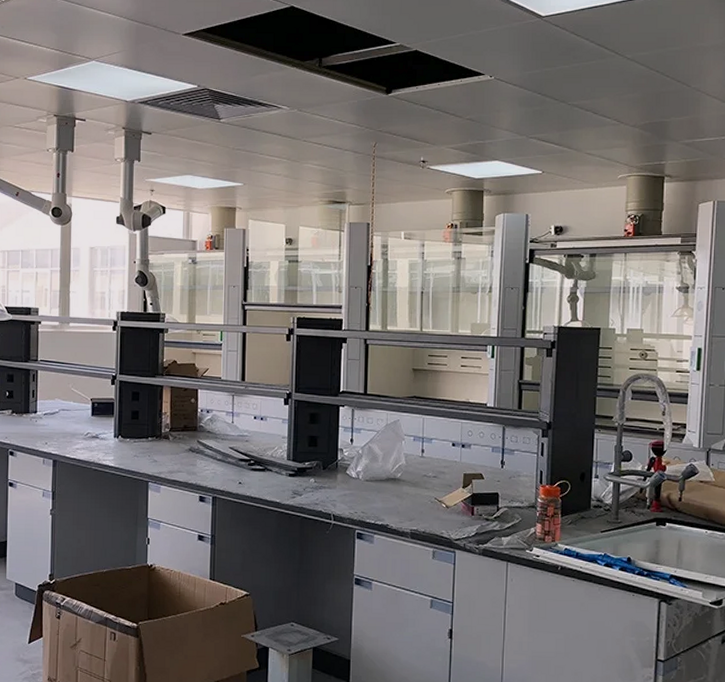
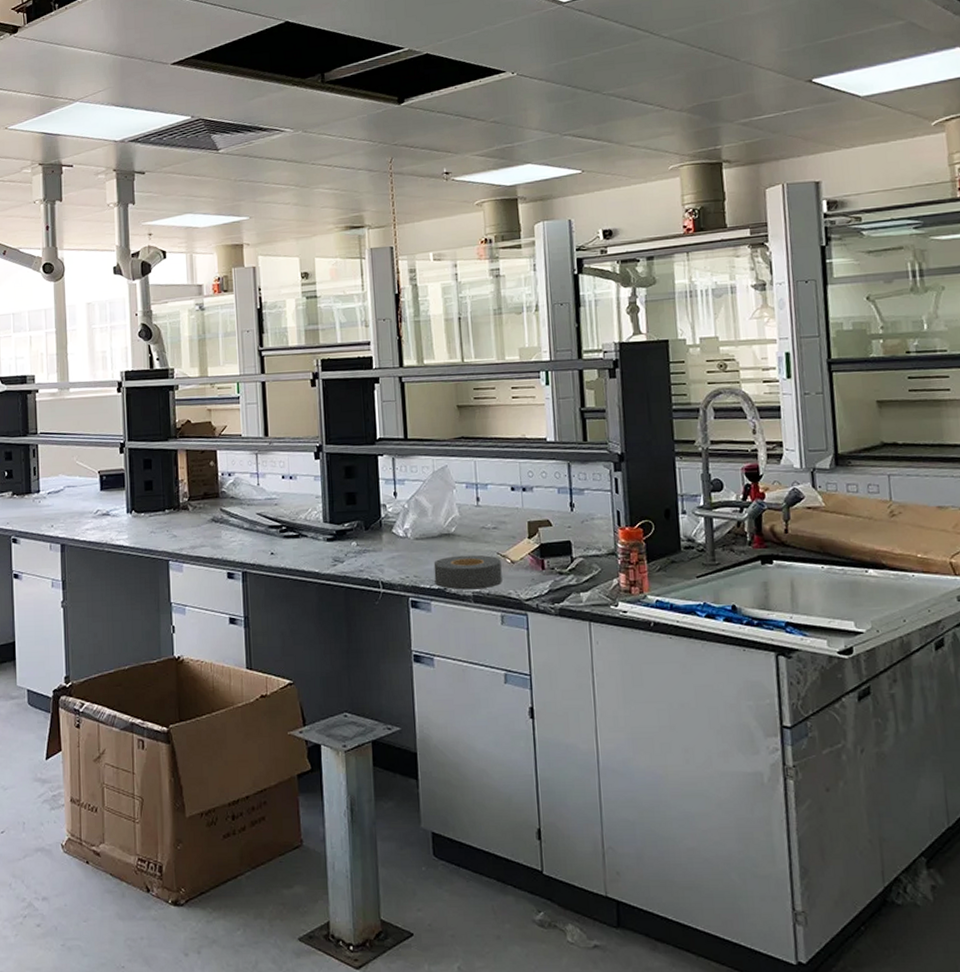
adhesive tape: none [379,497,437,528] -> present [433,554,502,590]

